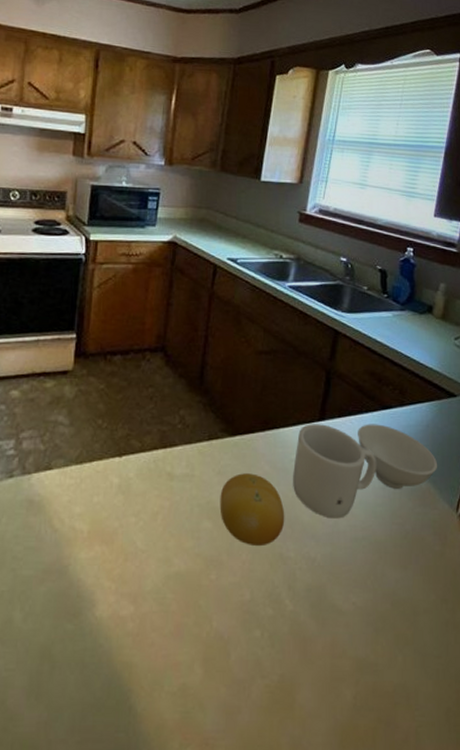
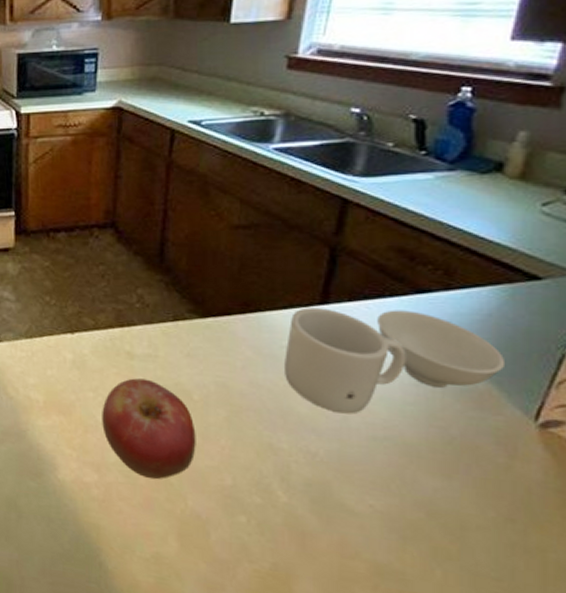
fruit: none [141,499,223,604] -> present [102,378,196,480]
fruit: present [219,473,285,547] -> none [190,357,275,434]

